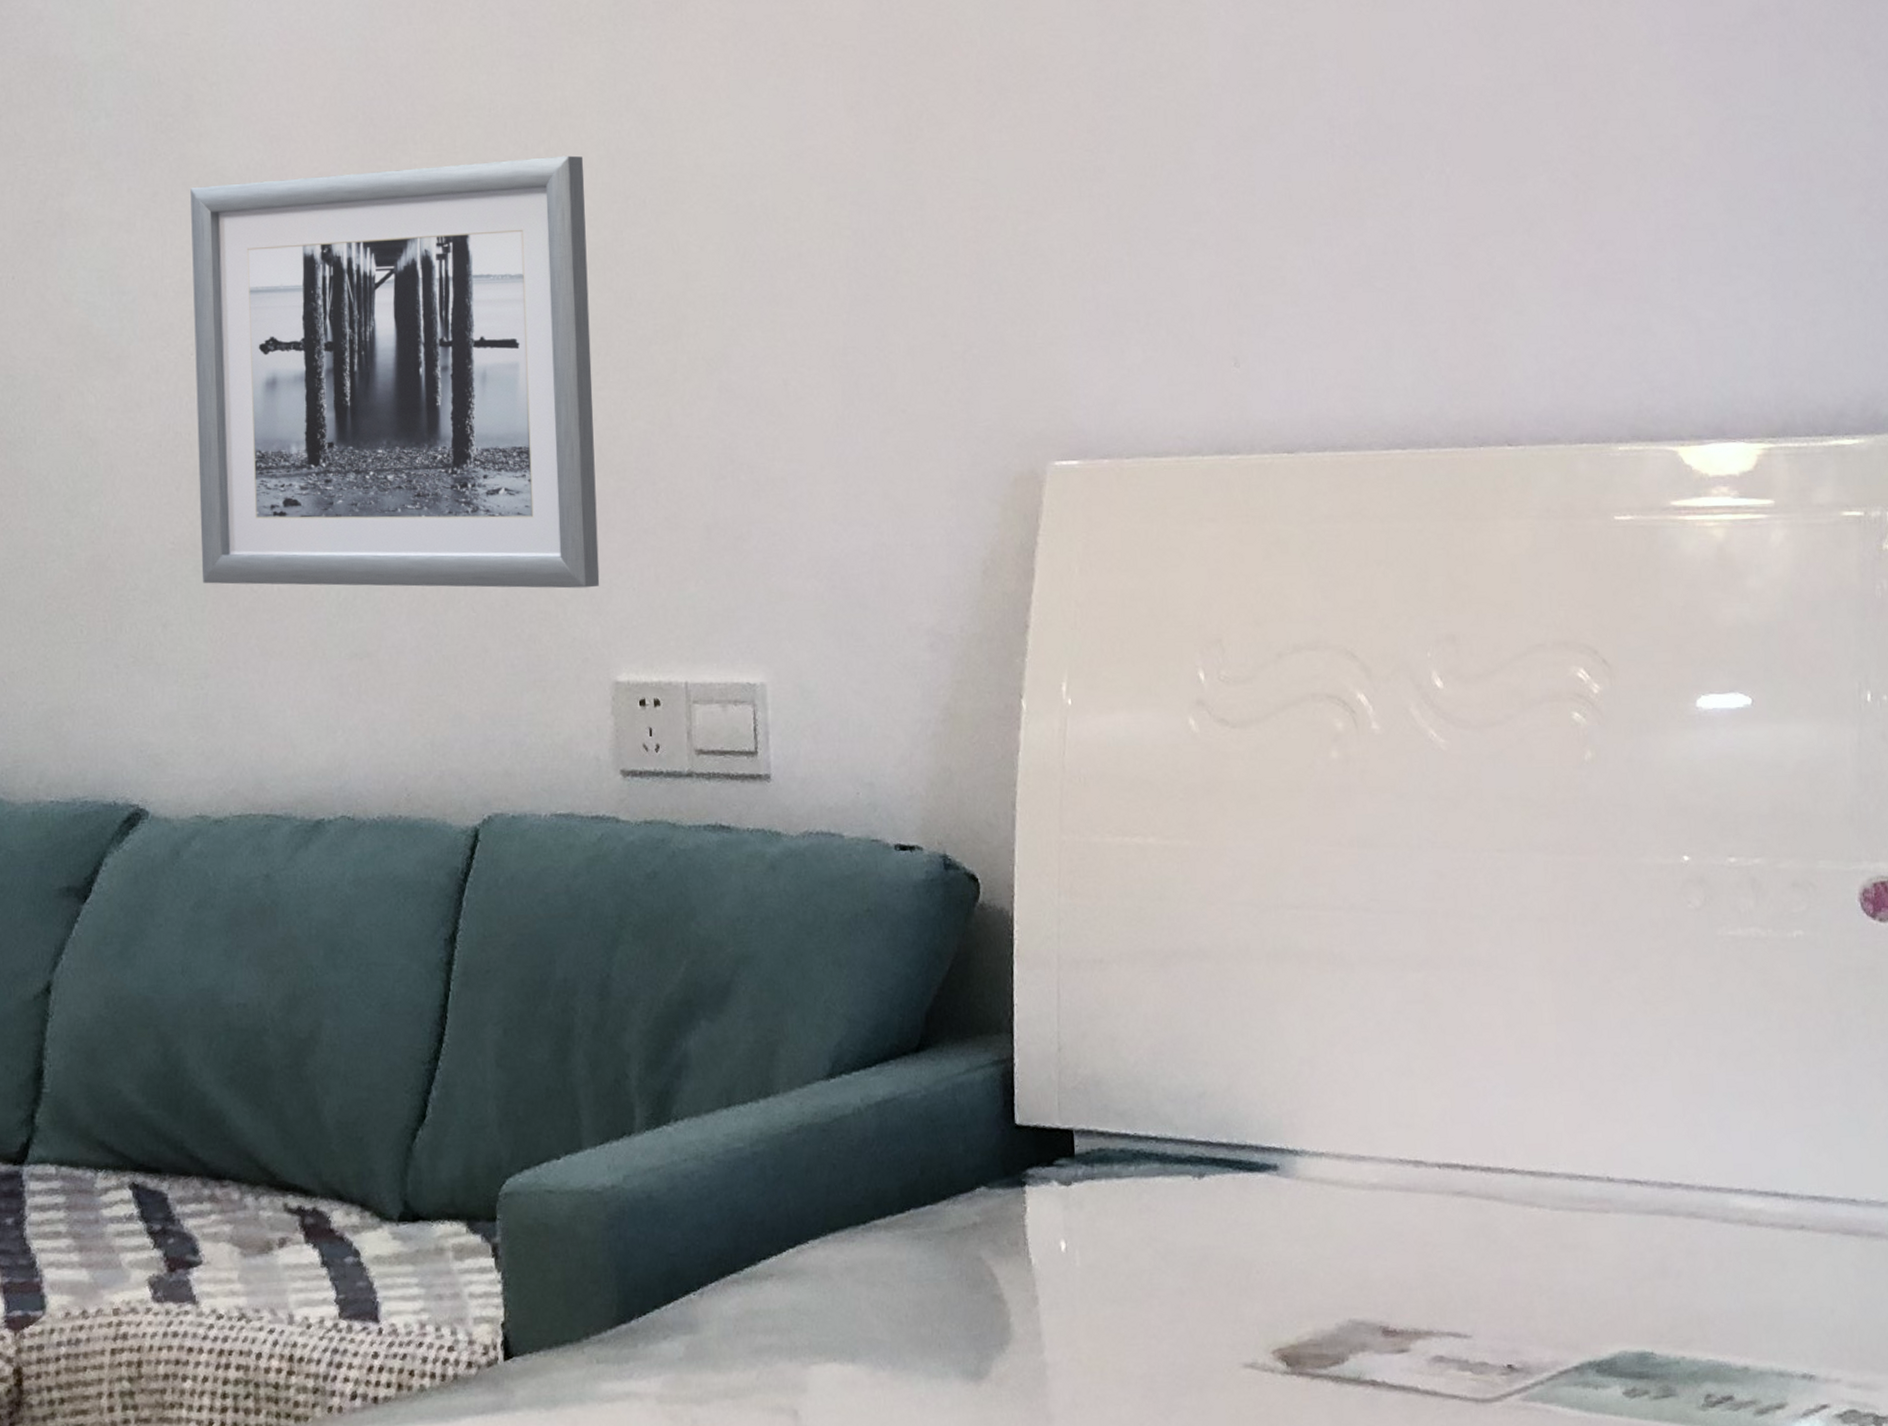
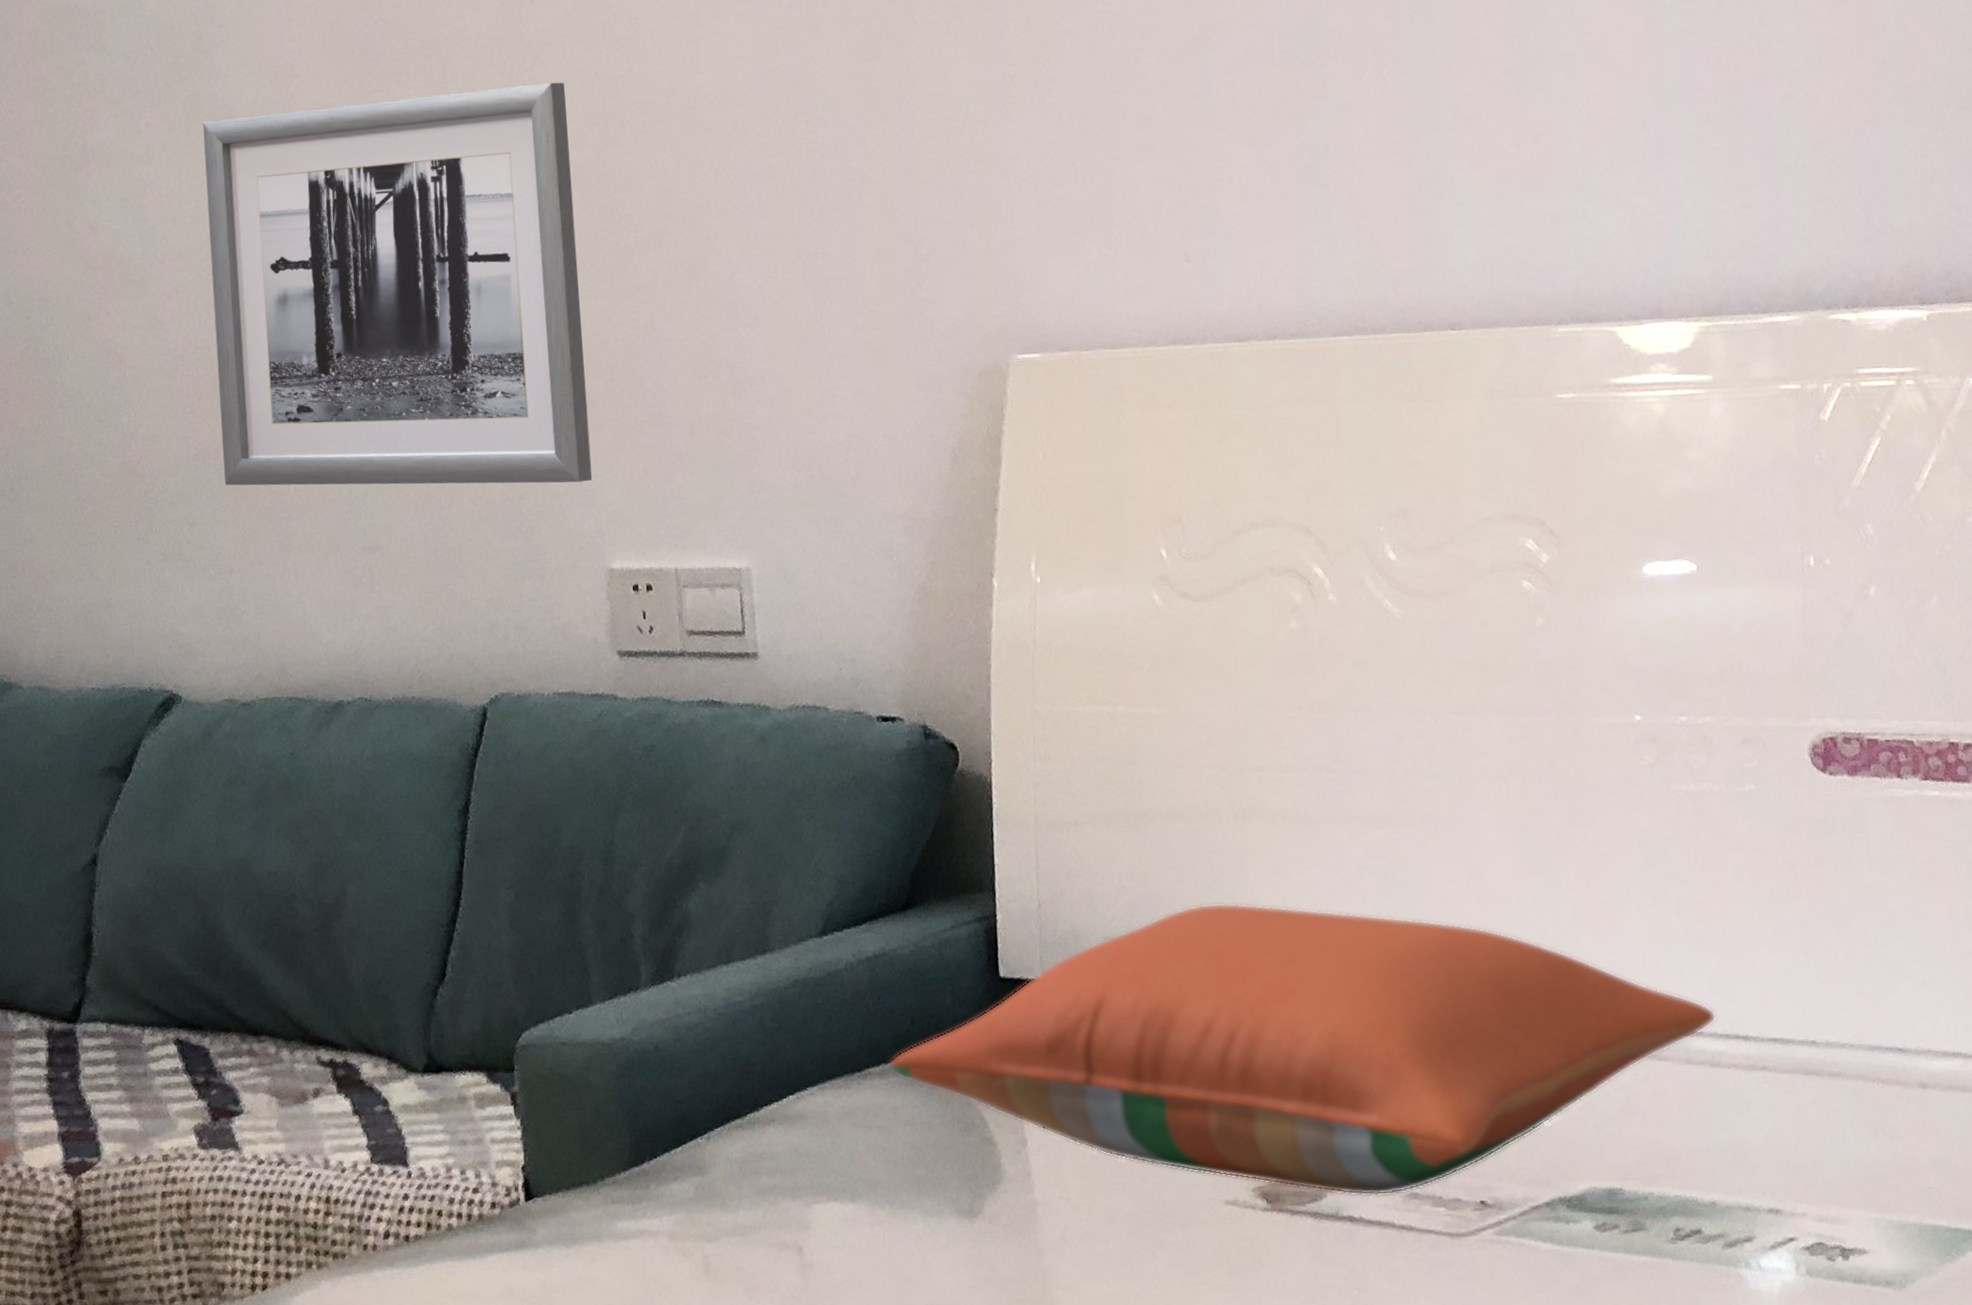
pillow: none [896,1048,1756,1359] -> present [890,903,1717,1196]

